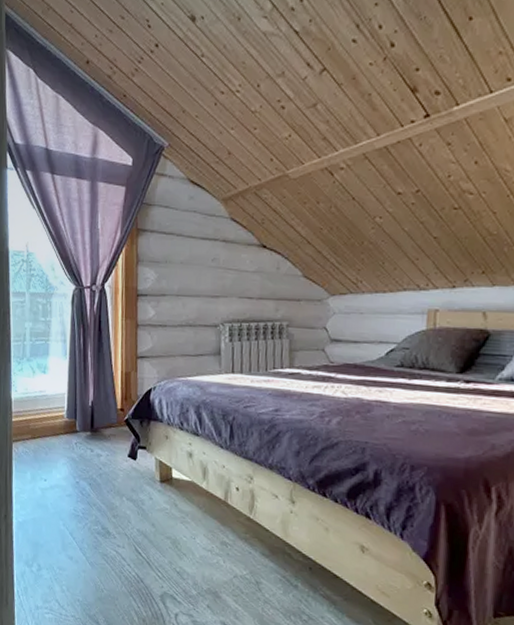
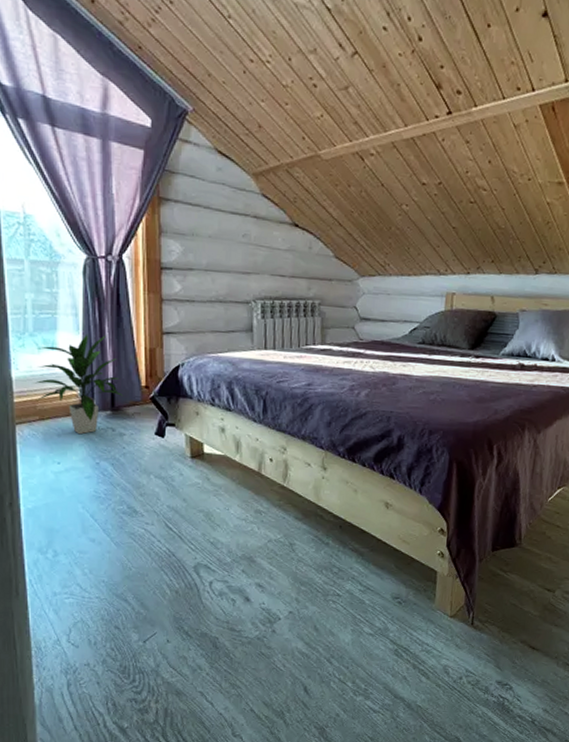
indoor plant: none [28,358,101,454] -> present [34,334,123,435]

